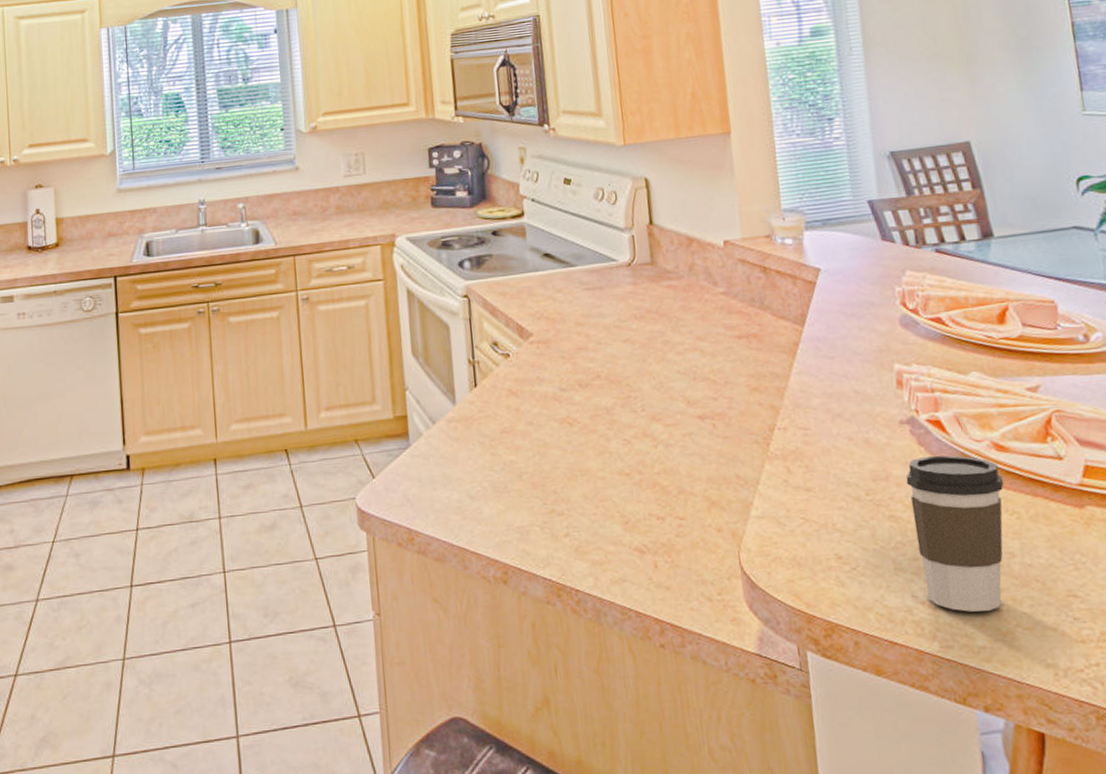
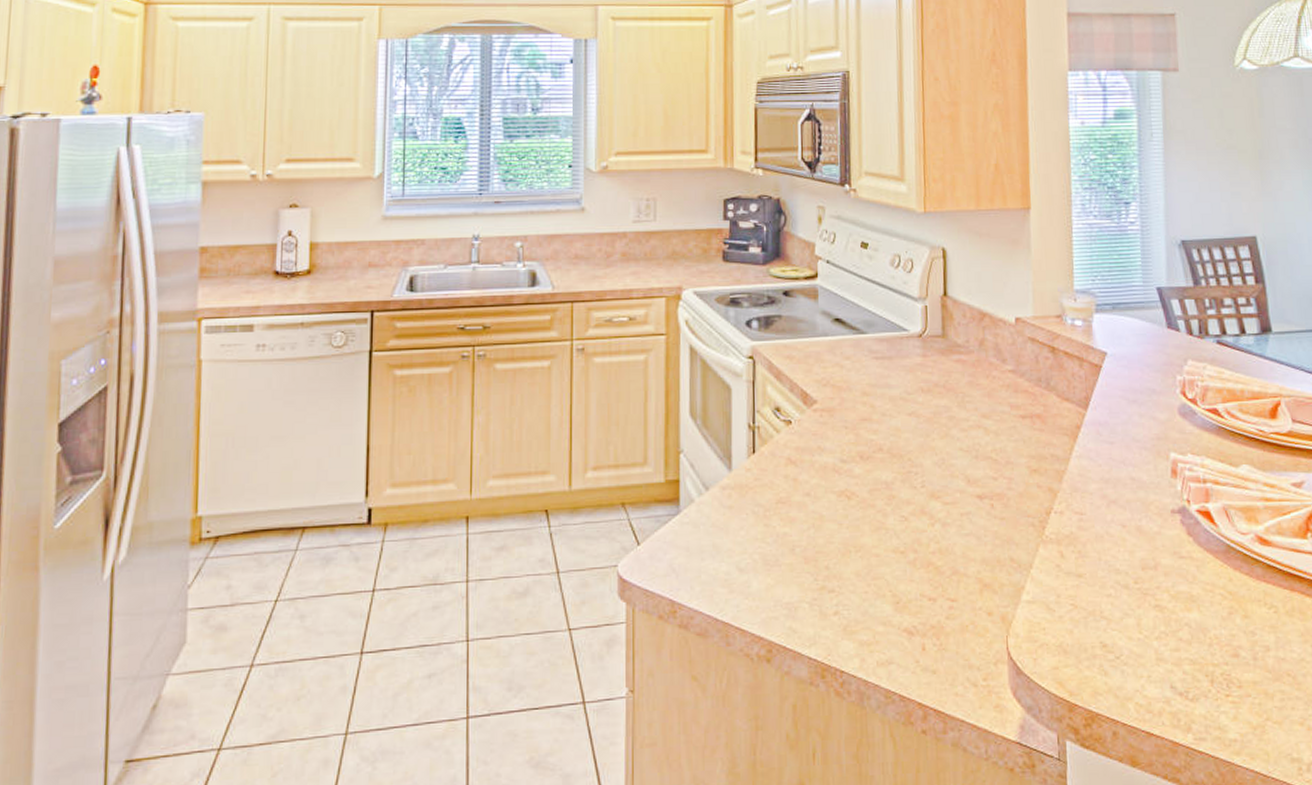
coffee cup: present [906,455,1004,612] -> none [1173,546,1265,704]

